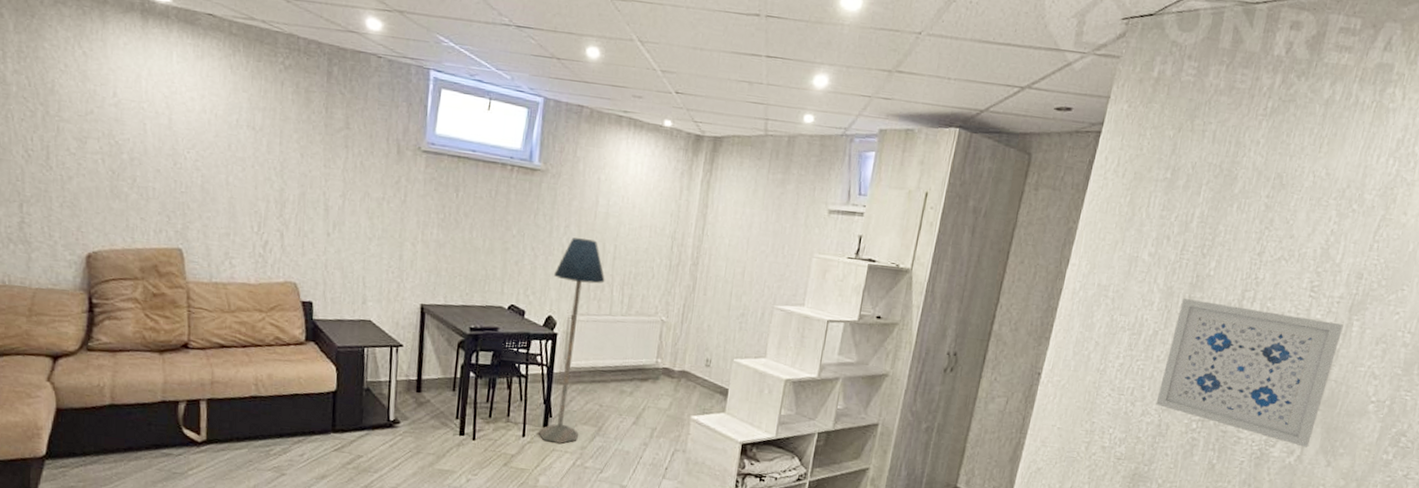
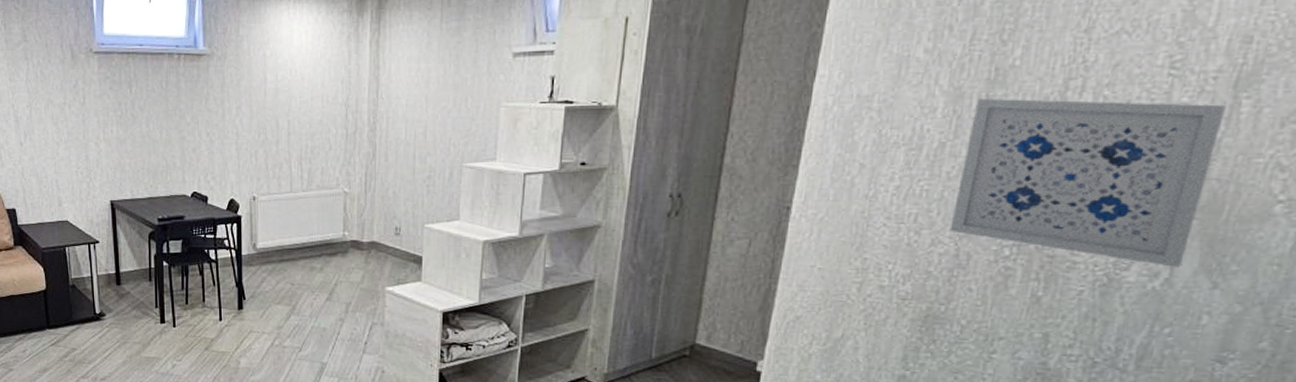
floor lamp: present [538,237,605,444] -> none [231,118,282,325]

